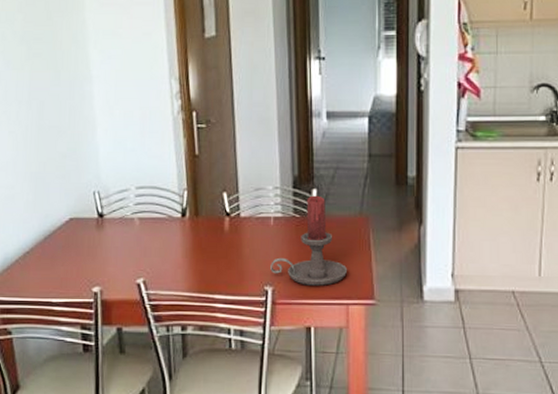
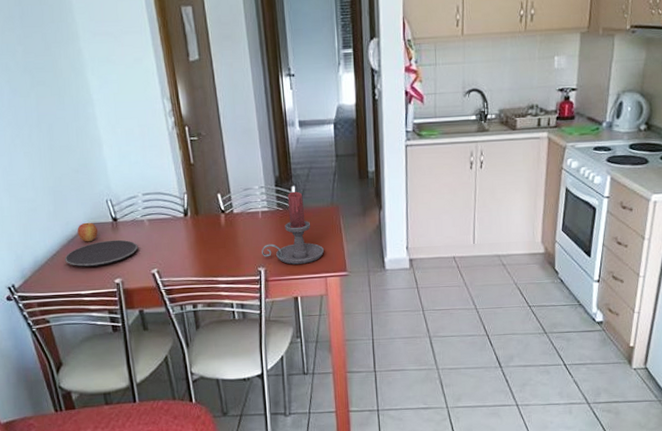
plate: none [38,239,124,270] -> present [65,239,138,267]
apple: none [56,216,81,240] -> present [77,222,98,242]

